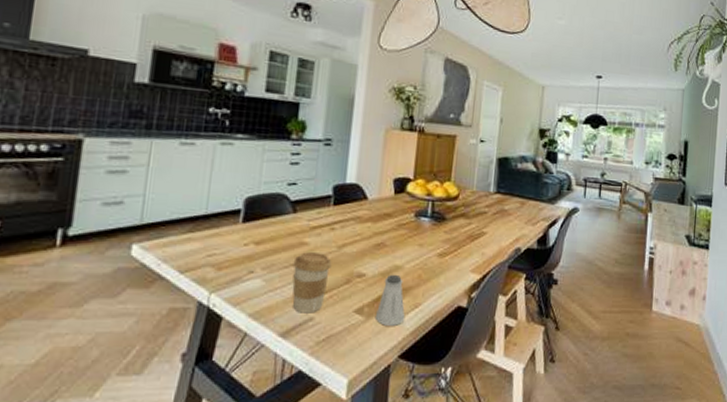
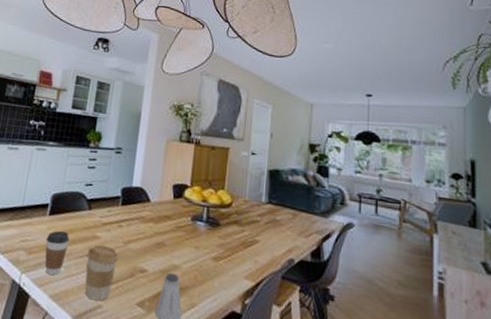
coffee cup: none [239,239,271,292] -> present [44,231,70,276]

